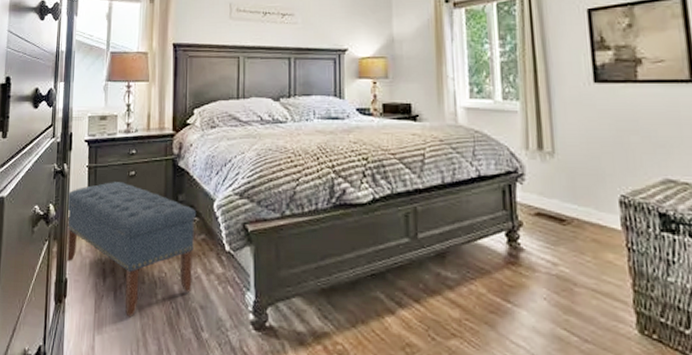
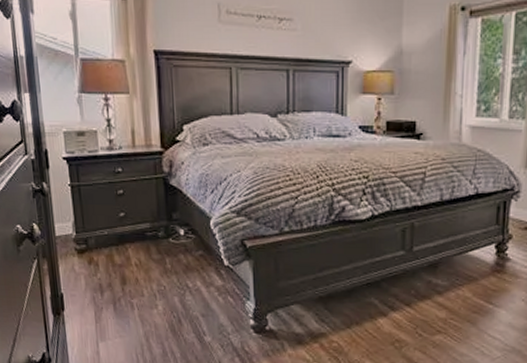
bench: present [66,182,197,318] -> none [50,201,193,326]

